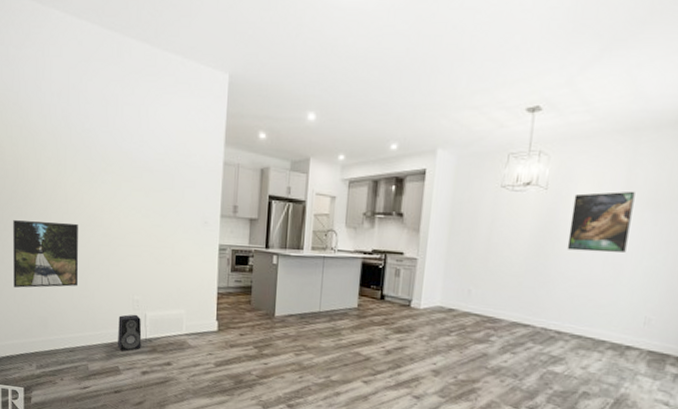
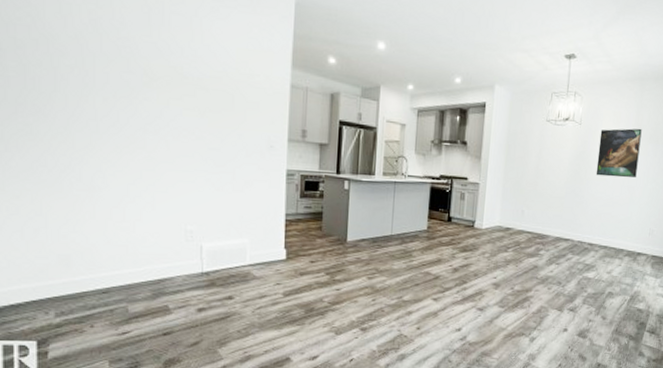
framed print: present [13,220,79,288] -> none [19,139,114,222]
speaker: present [118,314,142,352] -> none [167,246,197,288]

